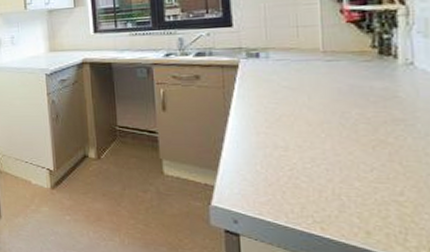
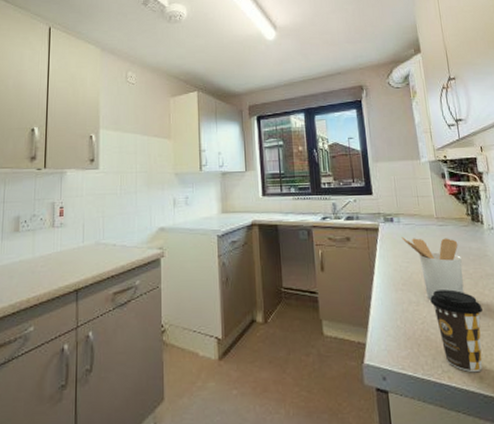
utensil holder: none [269,75,357,146] -> present [401,237,464,300]
coffee cup: none [304,135,381,227] -> present [430,289,483,373]

